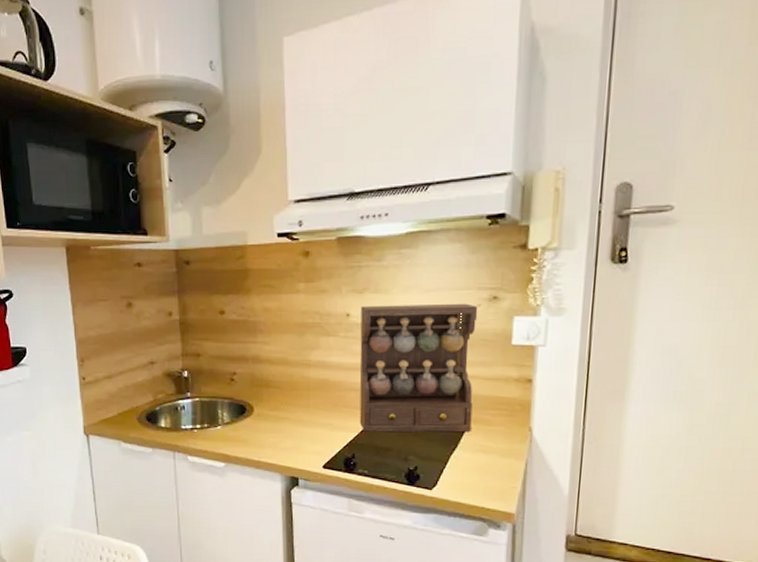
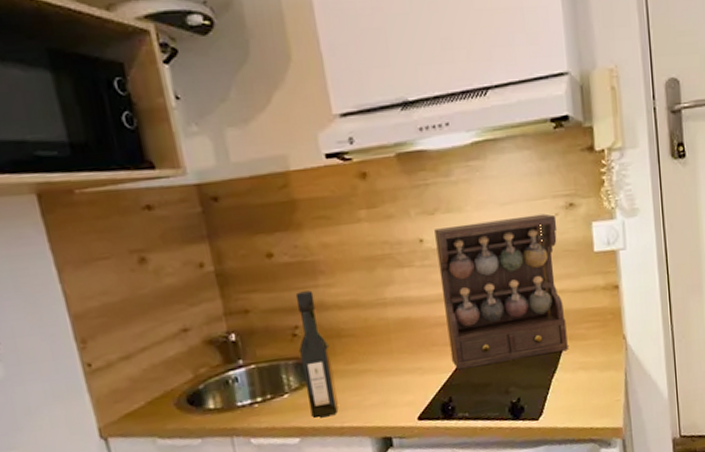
bottle: none [234,345,258,449] -> present [295,290,338,418]

